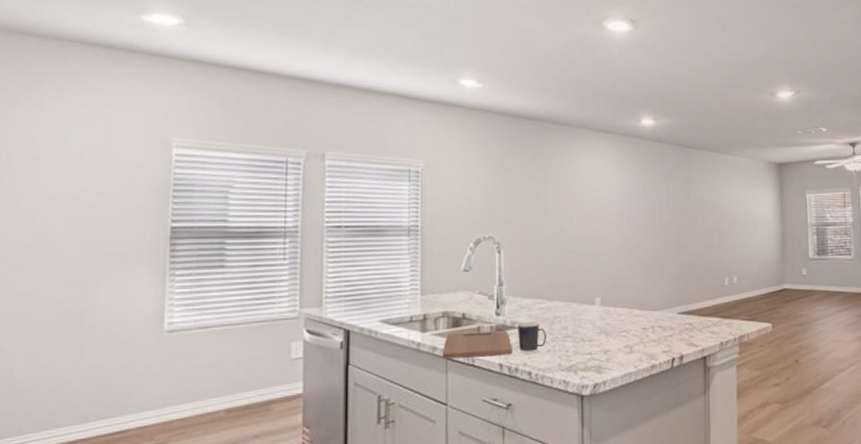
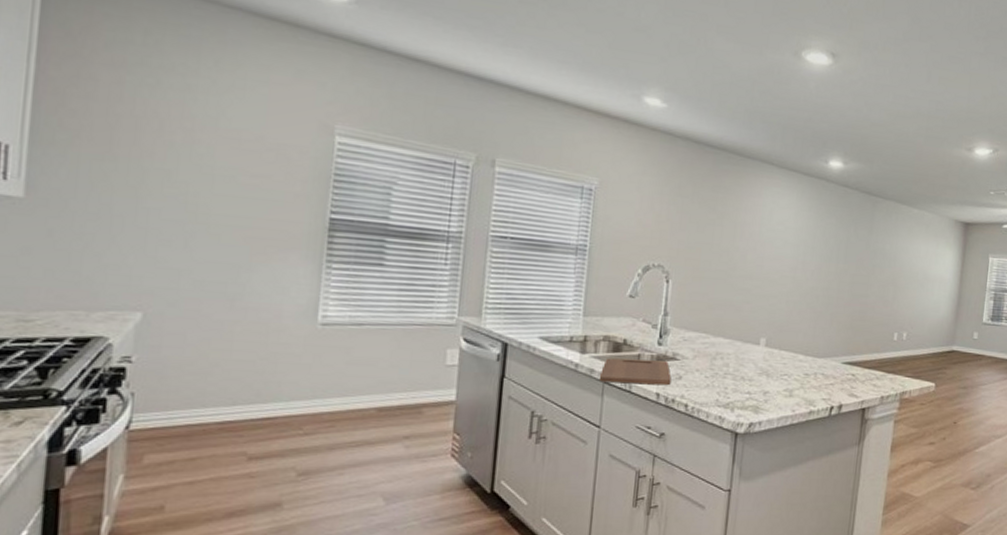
mug: present [517,322,546,354] -> none [677,355,707,387]

